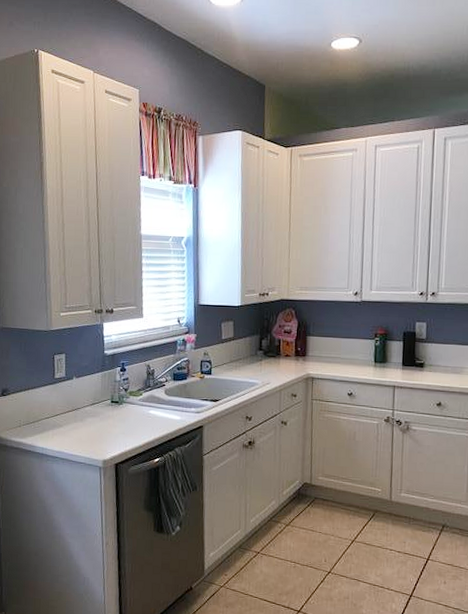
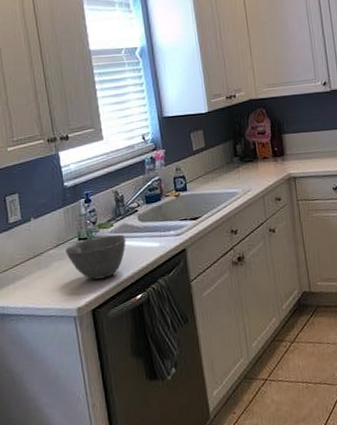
bowl: none [99,402,152,439] -> present [65,234,126,280]

